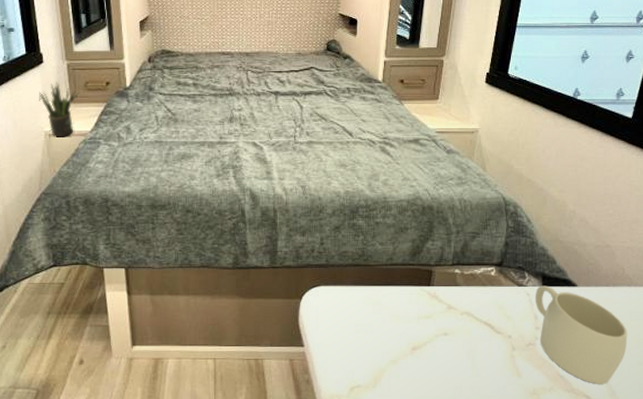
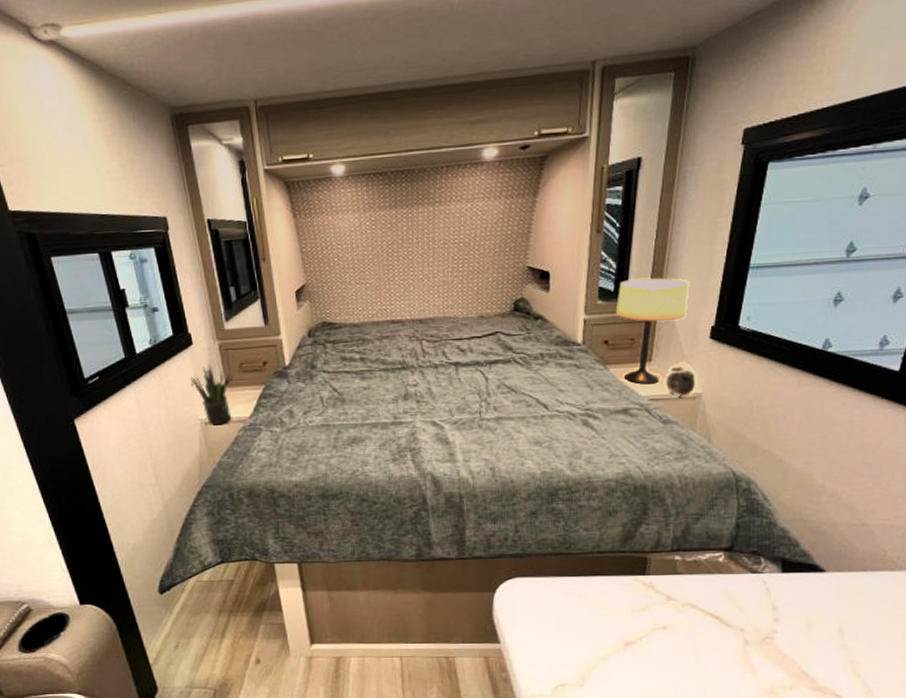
table lamp: none [410,30,469,119] -> present [615,278,689,385]
alarm clock: none [450,103,473,131] -> present [666,364,695,398]
mug: present [534,285,627,384] -> none [772,572,889,682]

